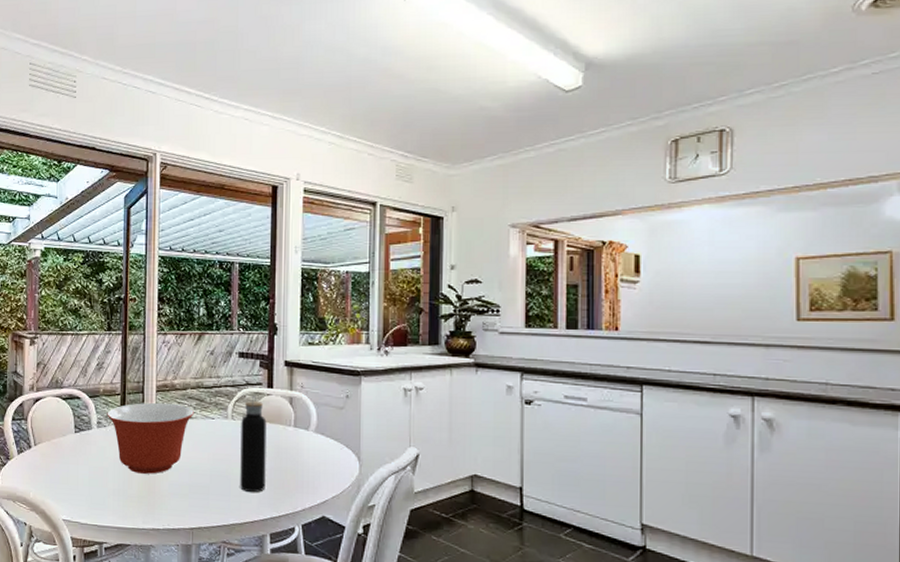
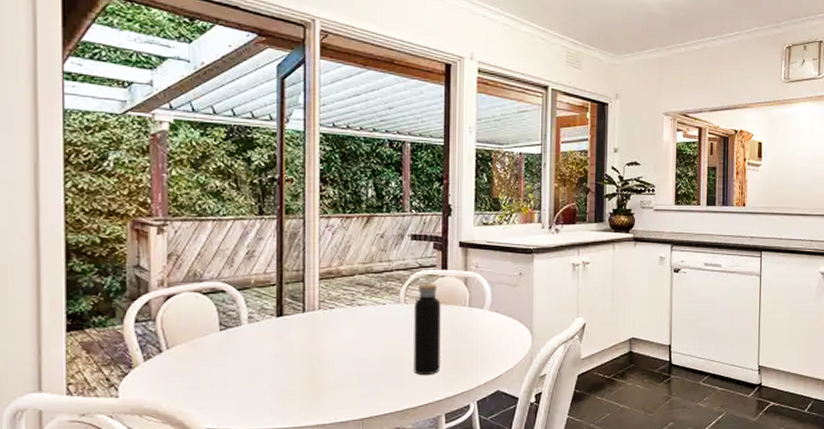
mixing bowl: present [107,402,194,474] -> none [260,291,363,368]

